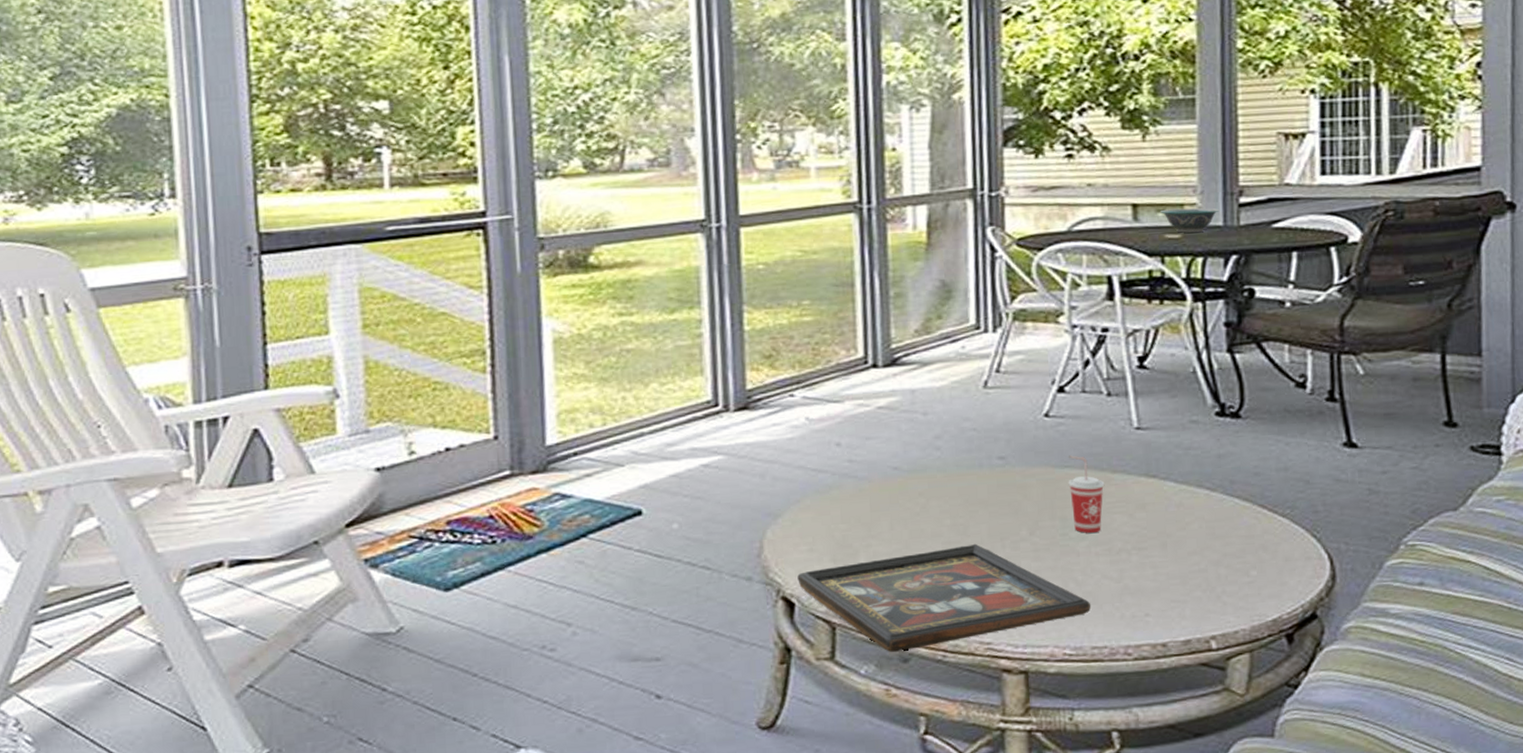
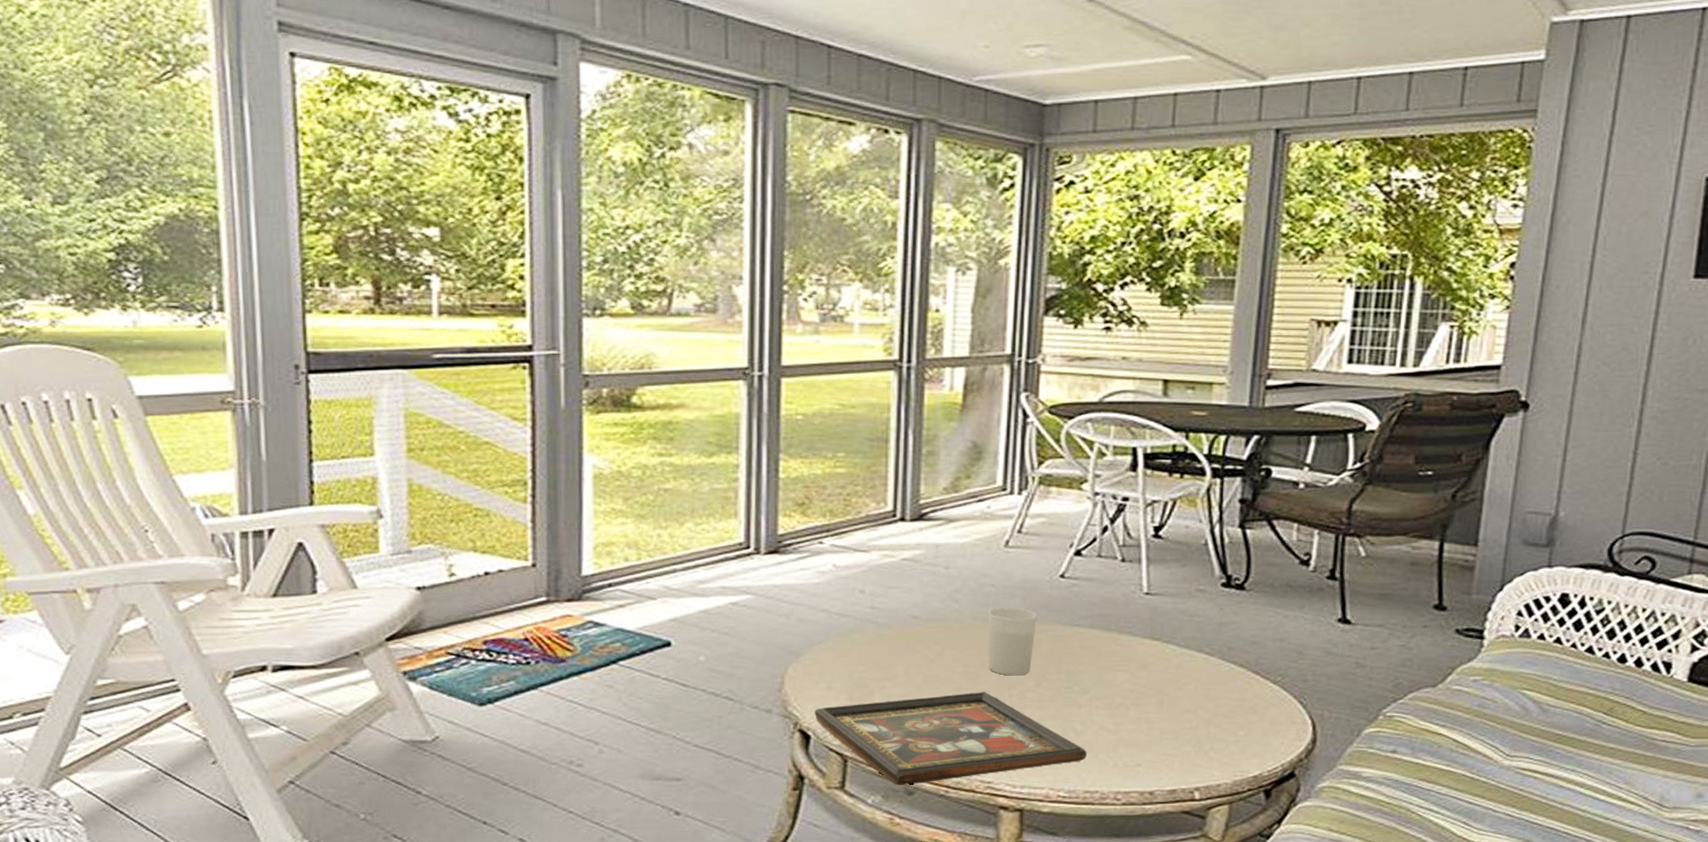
candle holder: none [972,451,1024,526] -> present [988,607,1037,676]
beverage cup: present [1068,455,1105,533] -> none [1076,615,1111,687]
bowl: present [1161,208,1219,233] -> none [1190,387,1246,411]

